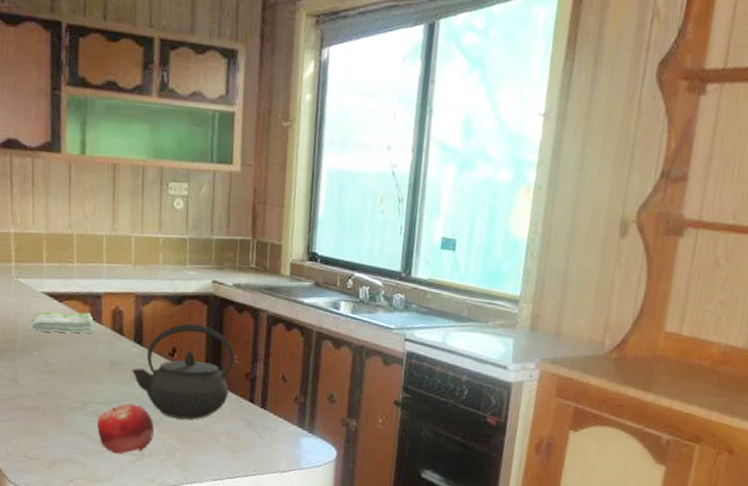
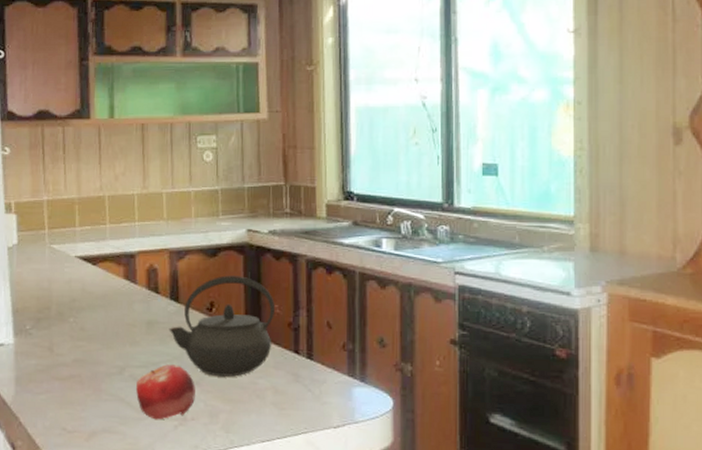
dish towel: present [30,311,95,334] -> none [65,273,129,298]

